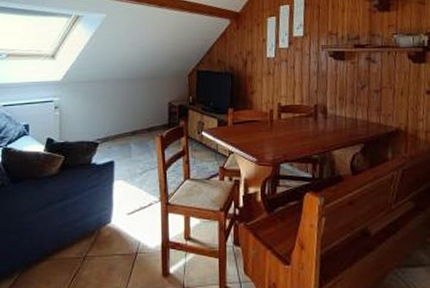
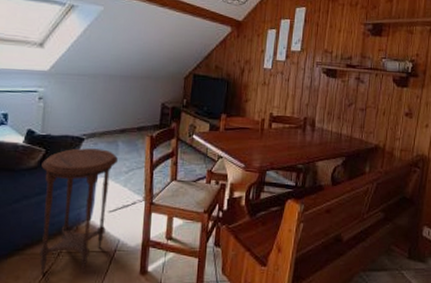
side table: none [62,152,131,277] -> present [39,148,118,273]

